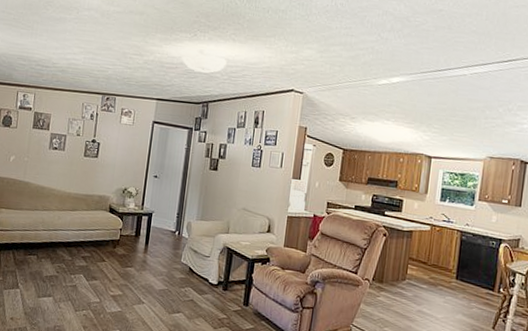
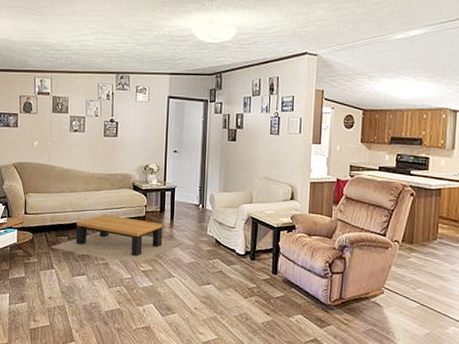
coffee table: none [17,235,155,286] -> present [51,214,182,262]

